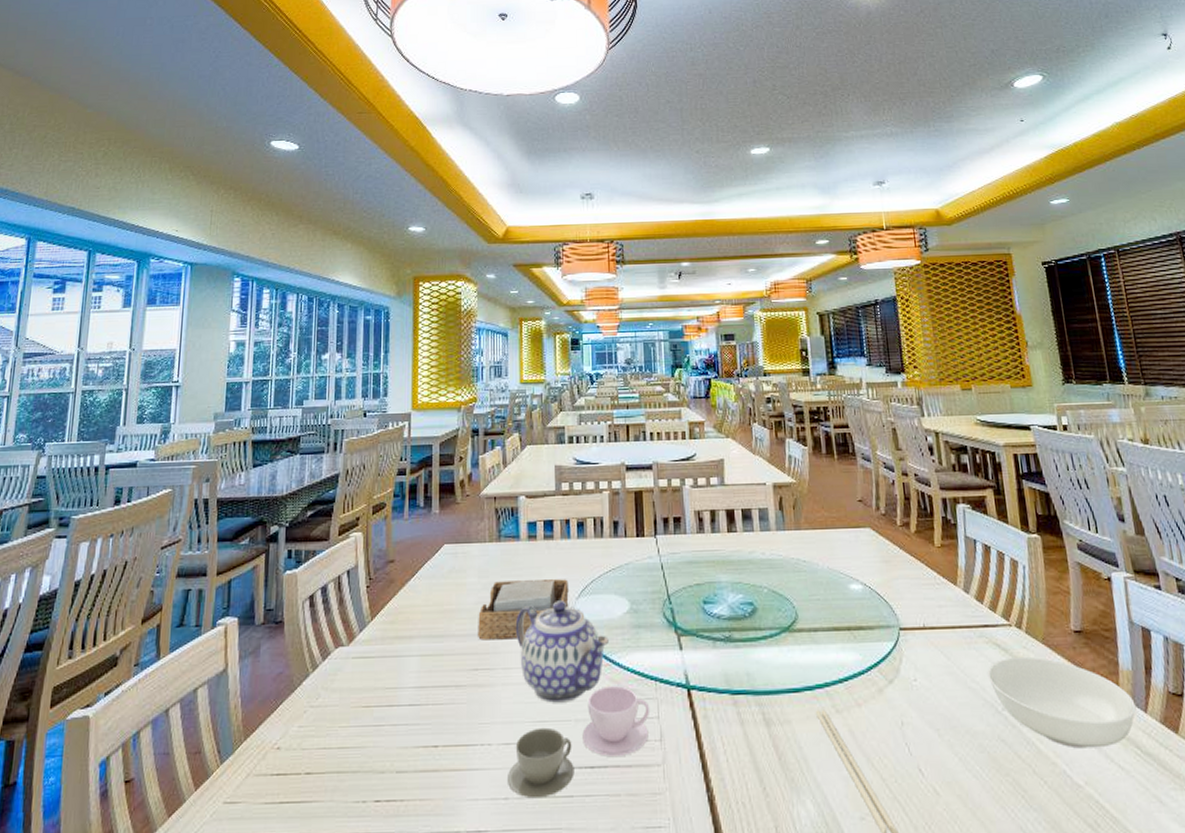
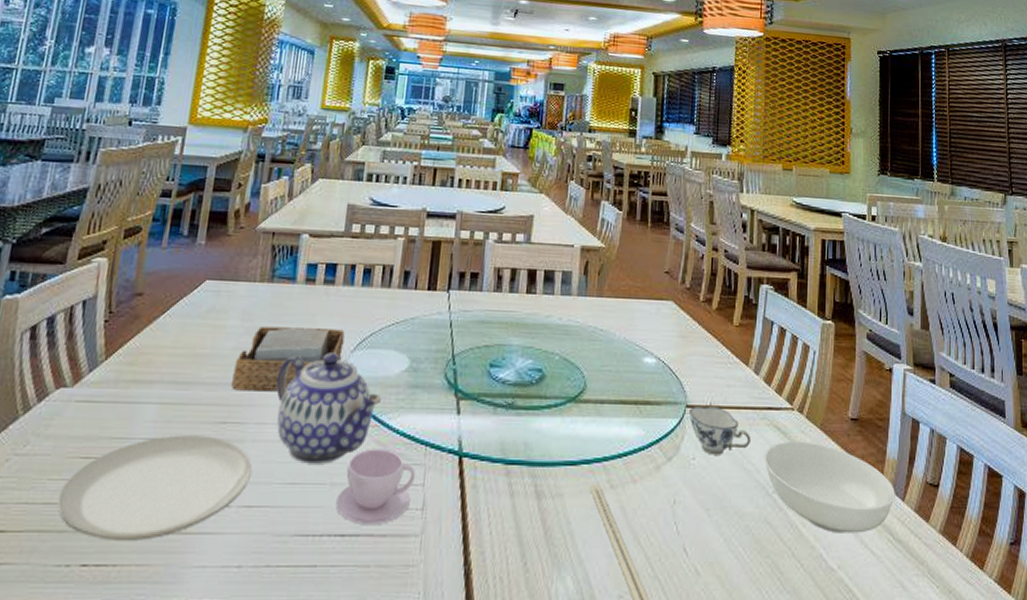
plate: none [349,682,506,778] -> present [57,435,253,540]
teacup: present [508,727,574,799] -> none [243,490,324,567]
teacup: none [904,627,972,675] -> present [689,405,752,455]

